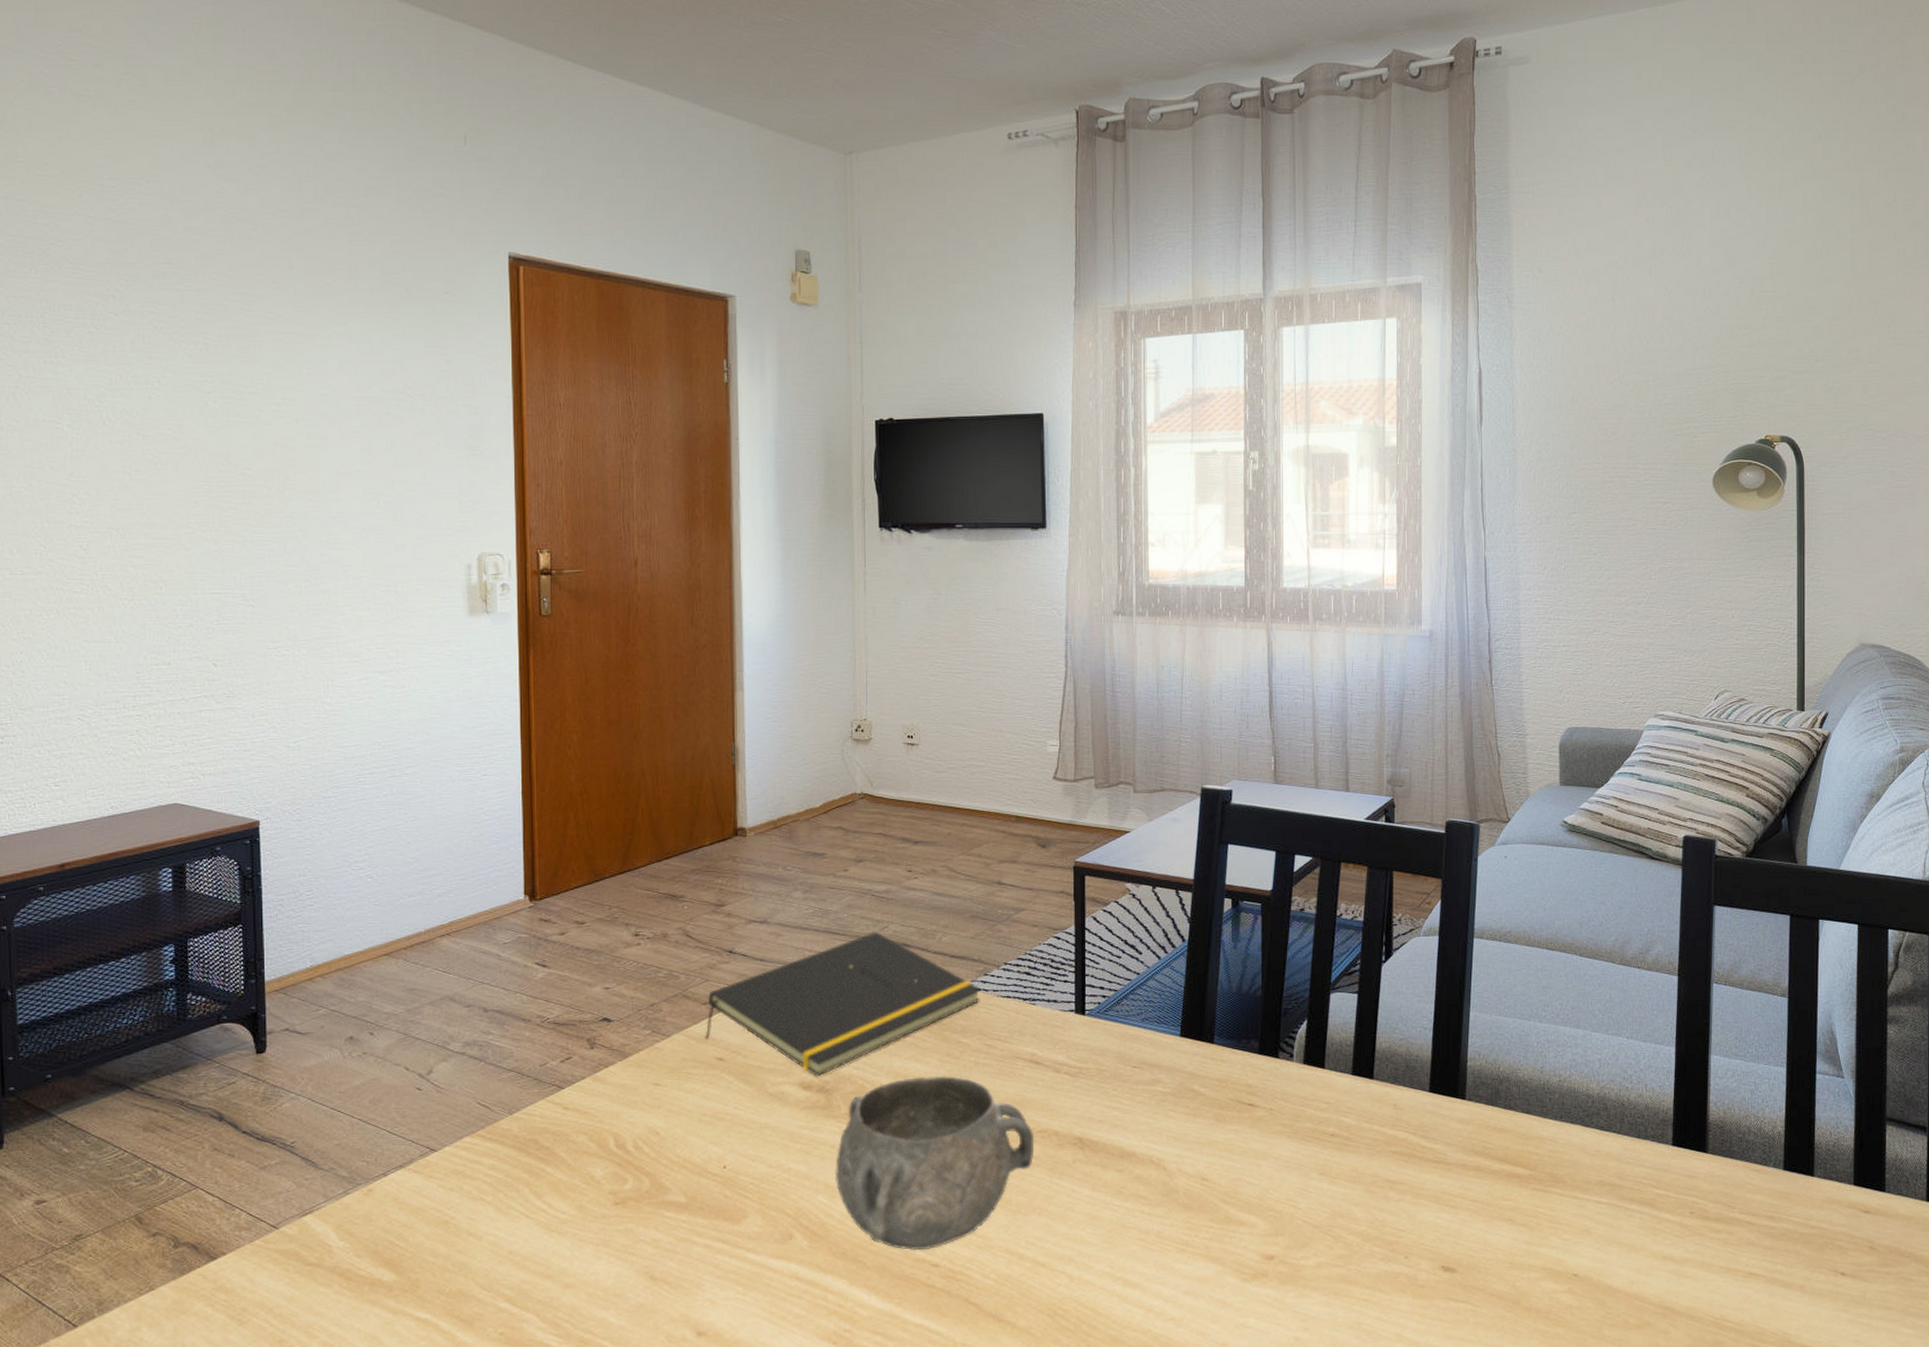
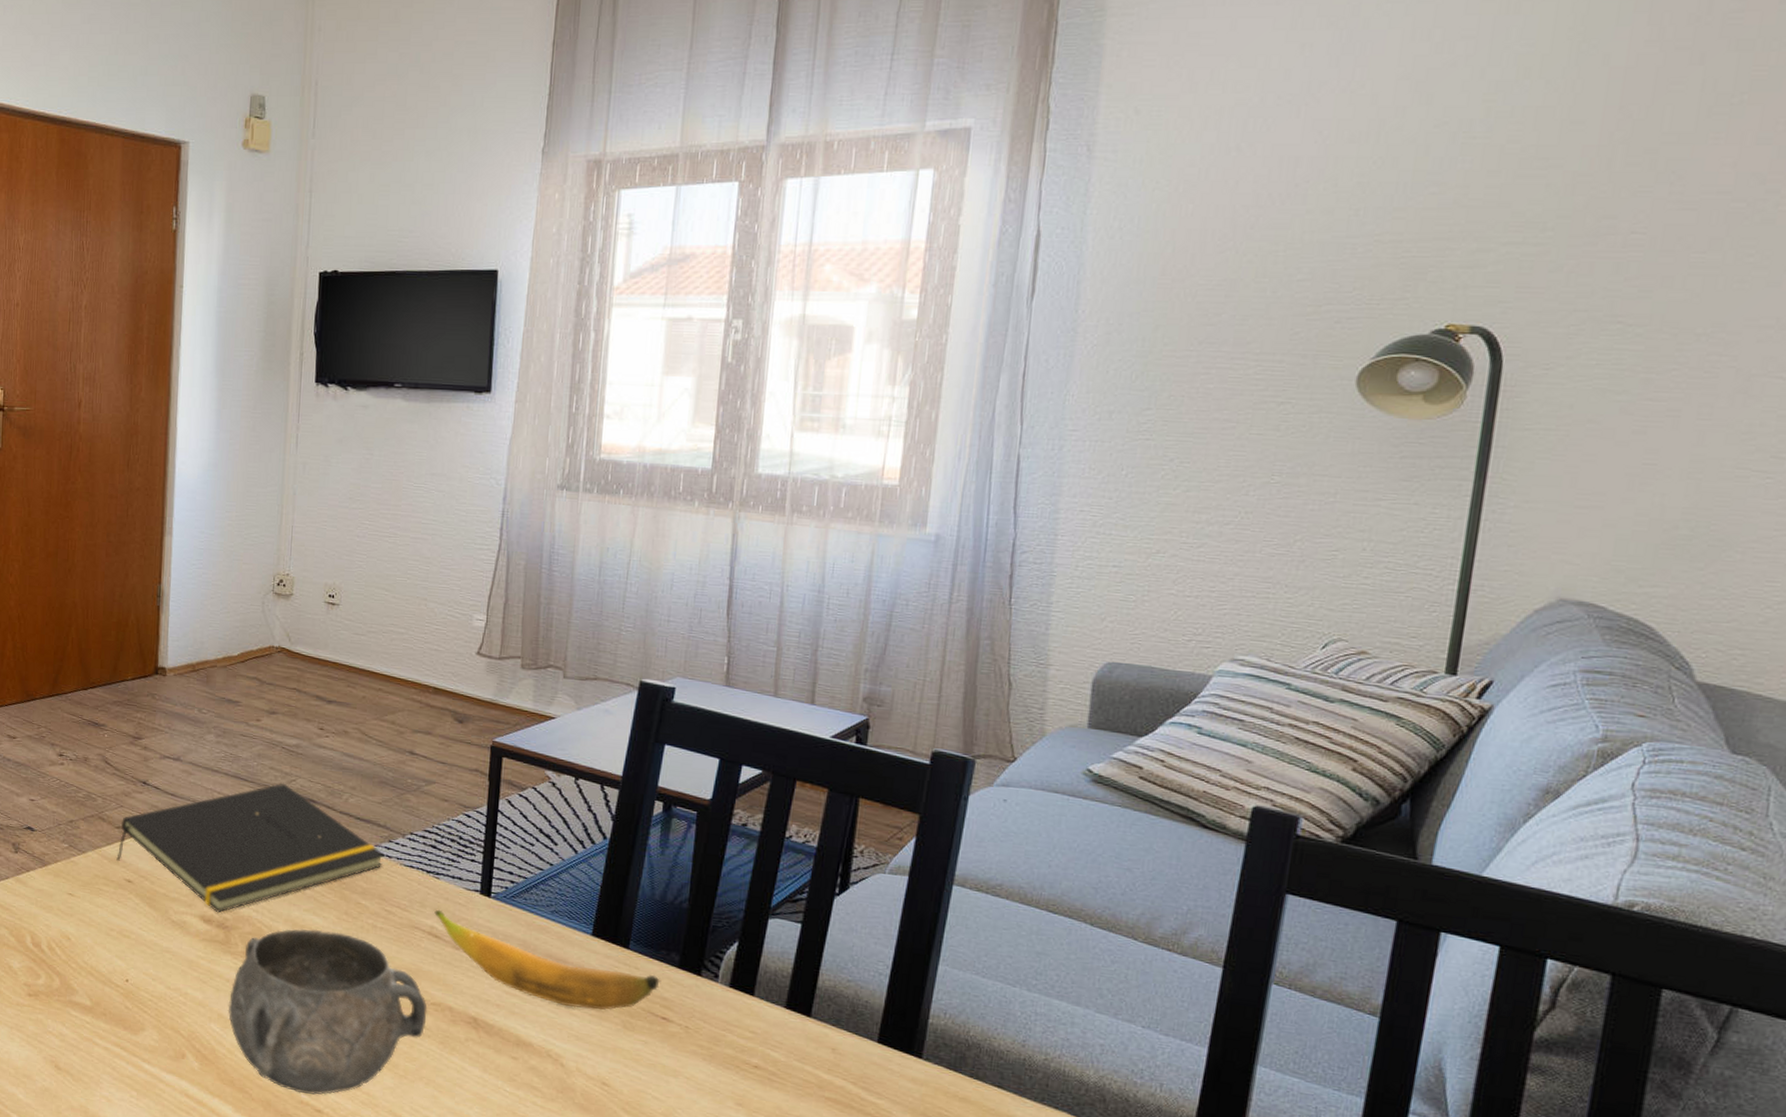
banana: none [1033,1035,1245,1110] -> present [434,909,662,1010]

